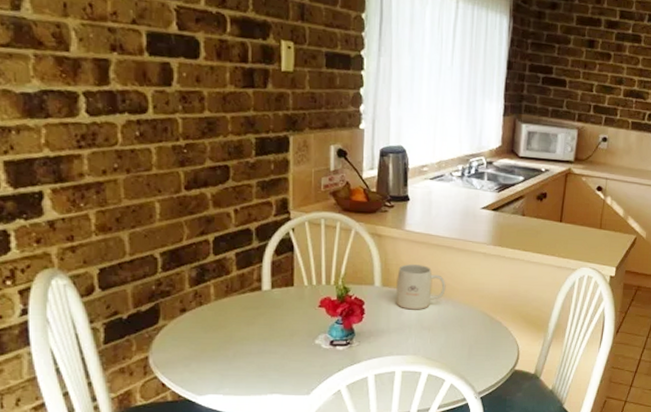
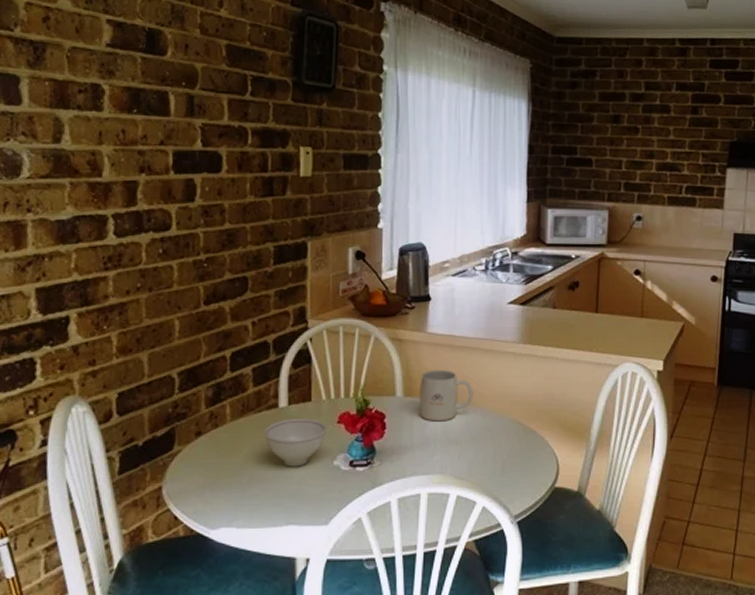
bowl: none [247,301,309,344] -> present [263,418,328,467]

